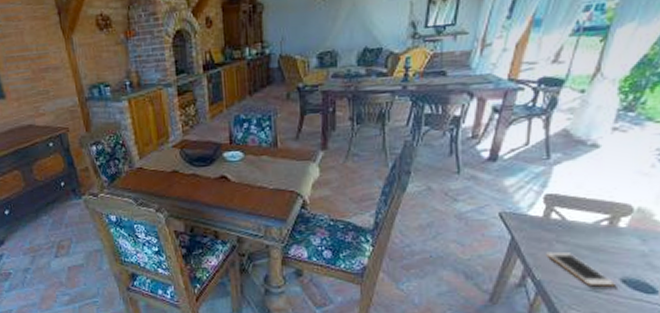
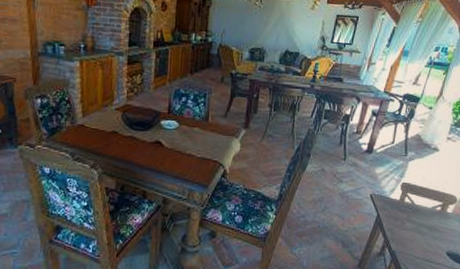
cell phone: present [546,251,616,287] -> none [400,228,443,258]

